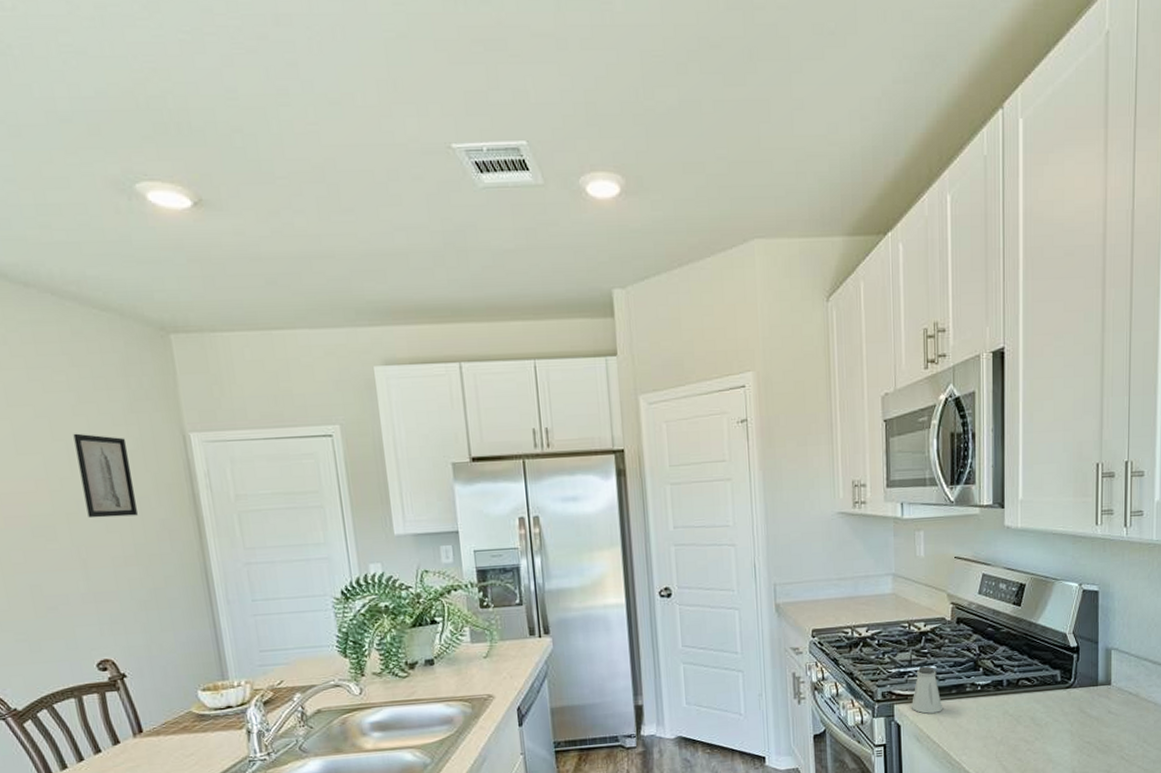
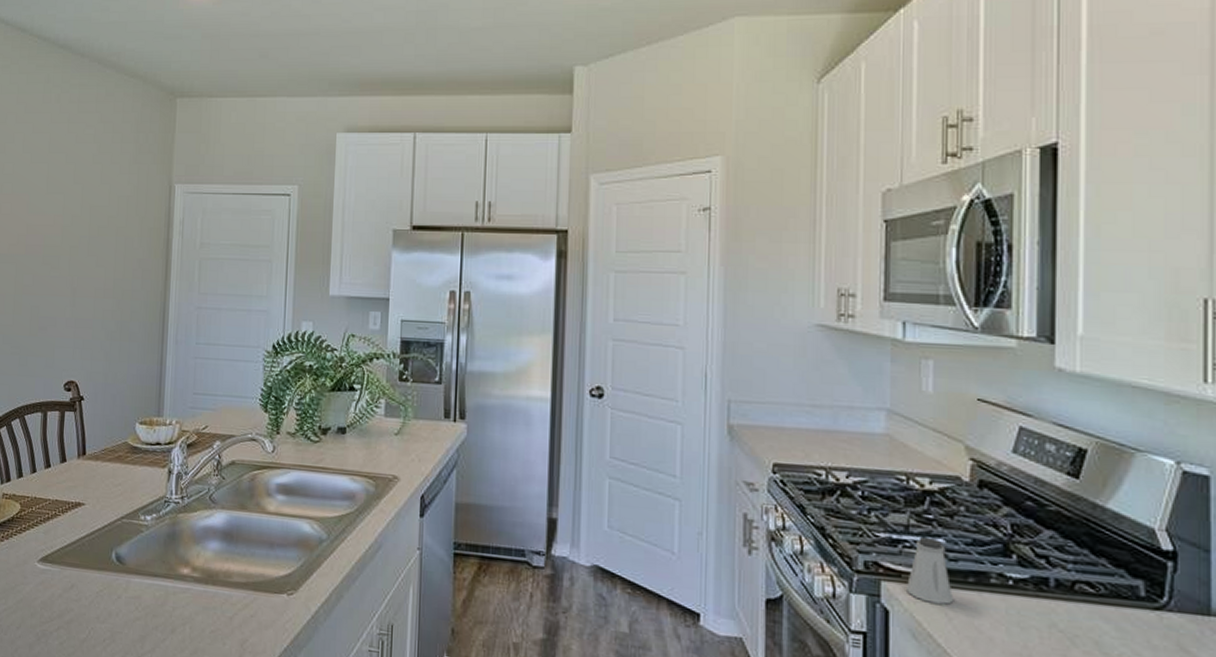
wall art: present [73,433,138,519] -> none [85,178,126,254]

